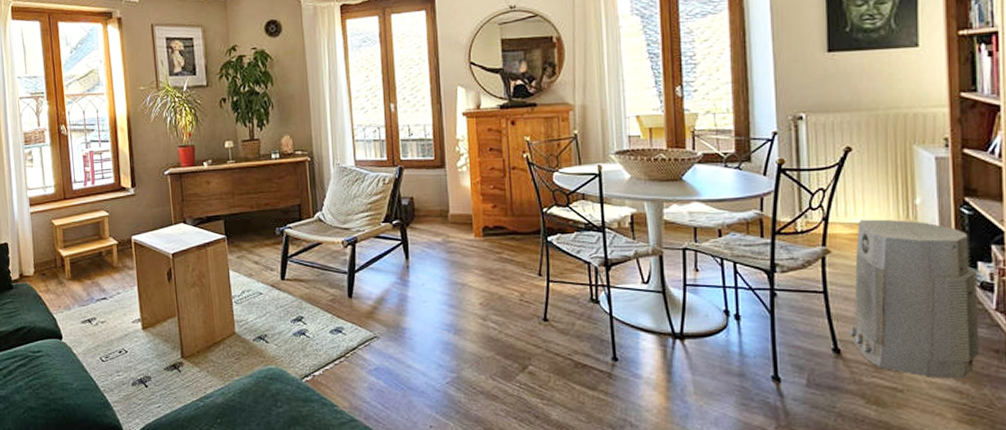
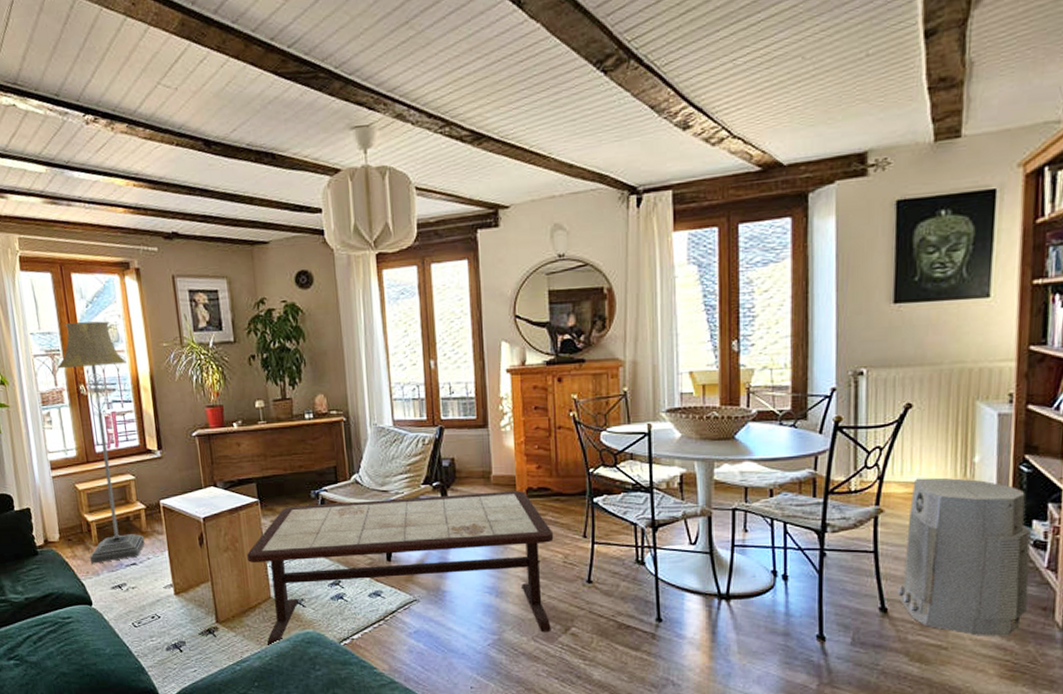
floor lamp: none [40,66,116,298] -> present [57,321,145,564]
coffee table: none [213,229,510,381] -> present [247,491,554,645]

